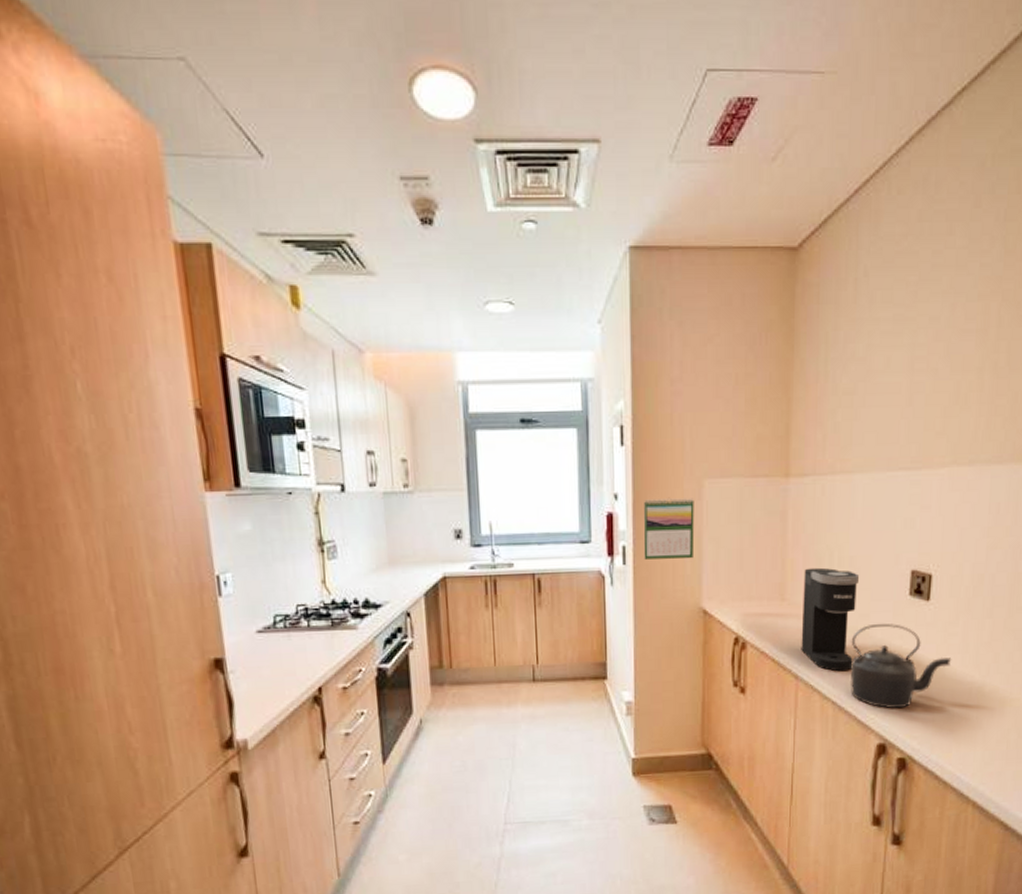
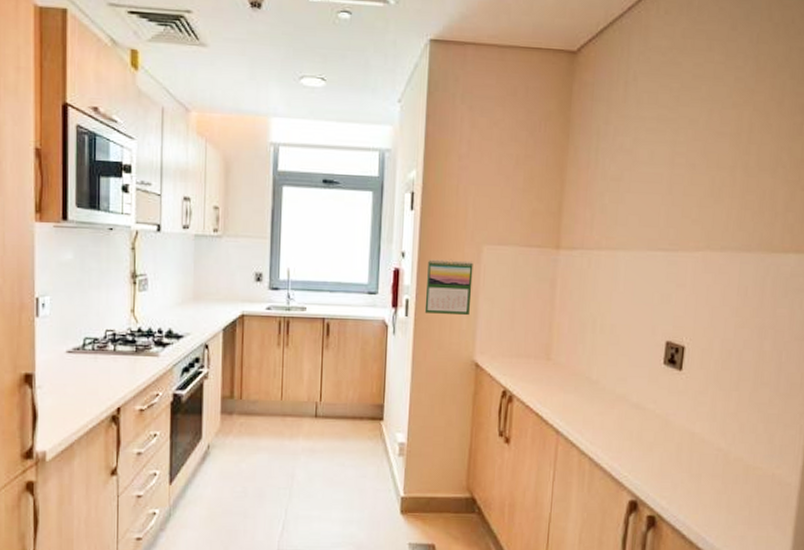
coffee maker: present [801,567,860,672] -> none [562,332,619,430]
kettle: present [849,623,952,709] -> none [606,387,701,469]

